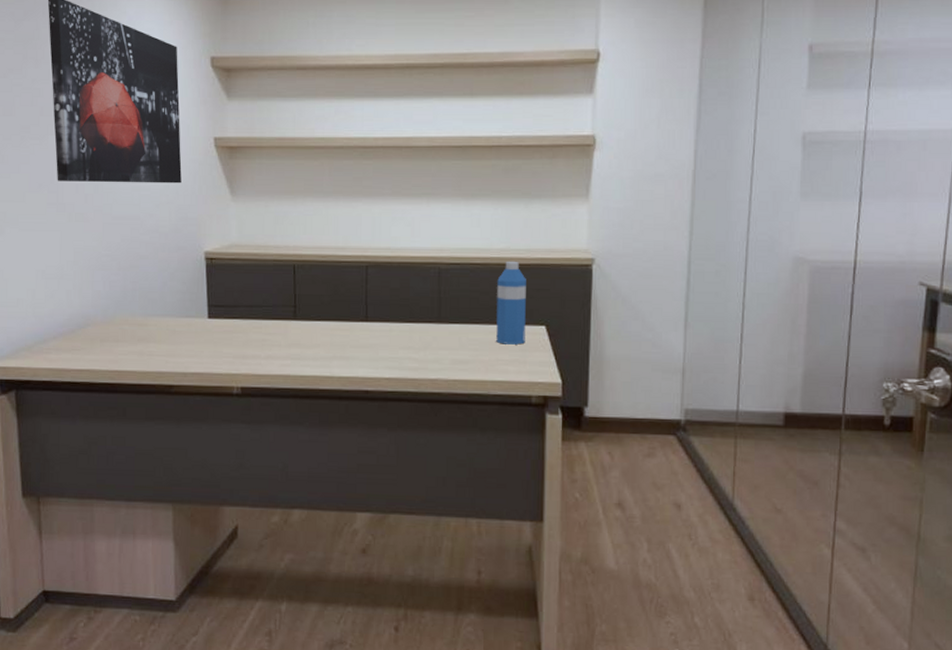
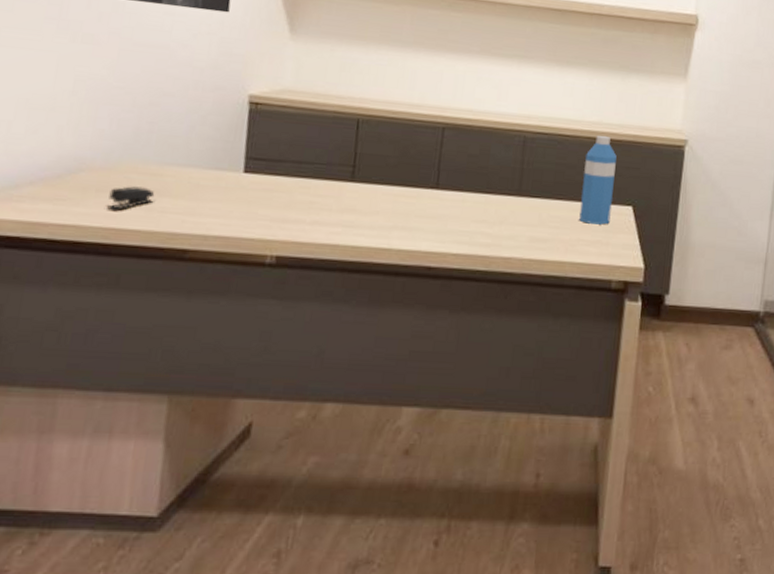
stapler: none [110,335,143,356] -> present [107,186,155,210]

